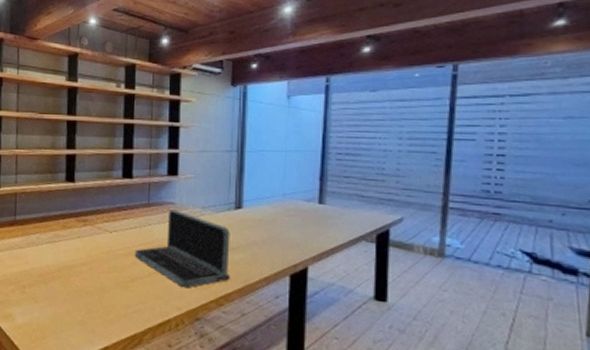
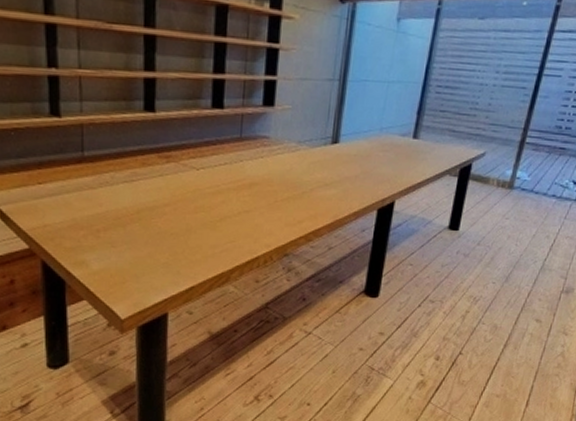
laptop: present [134,209,230,287] -> none [223,144,325,225]

